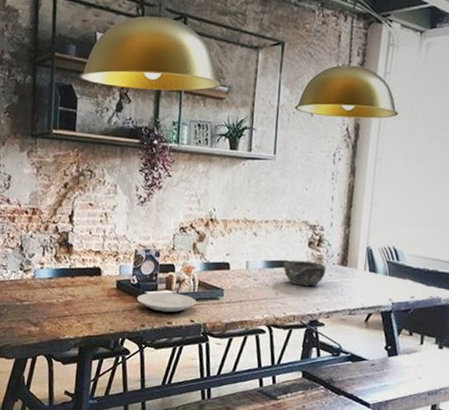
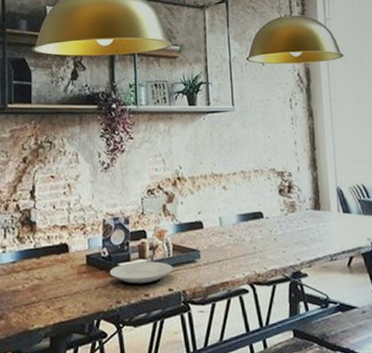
bowl: present [283,260,326,287] -> none [257,209,301,237]

